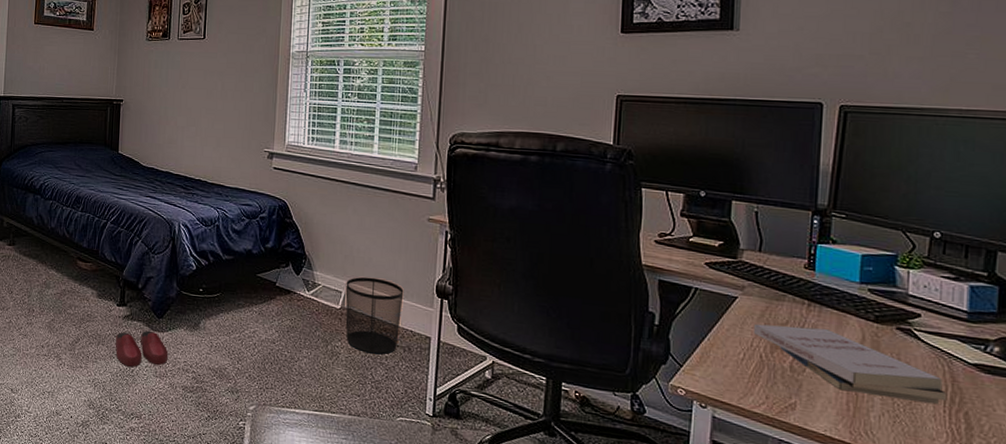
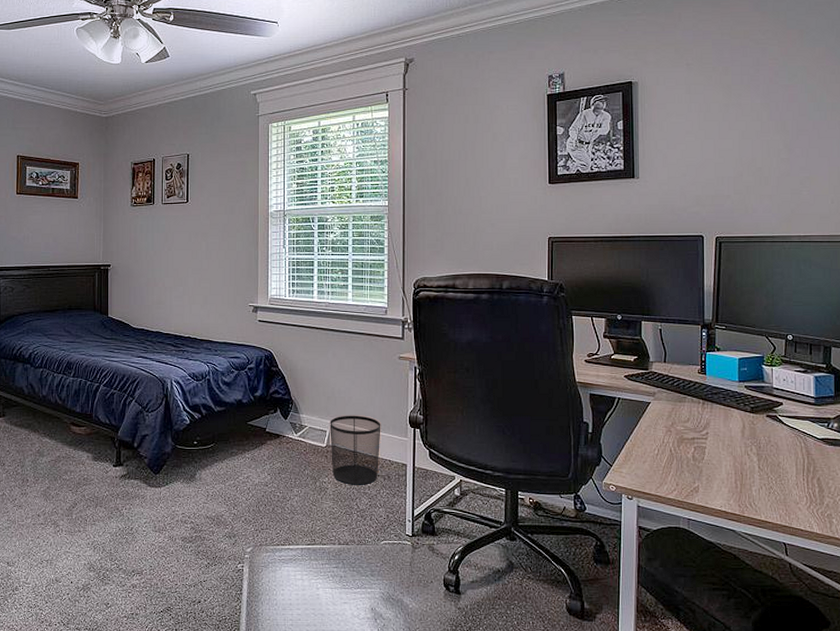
slippers: present [116,330,169,367] -> none [114,487,167,525]
books: present [753,323,948,405] -> none [663,422,805,475]

